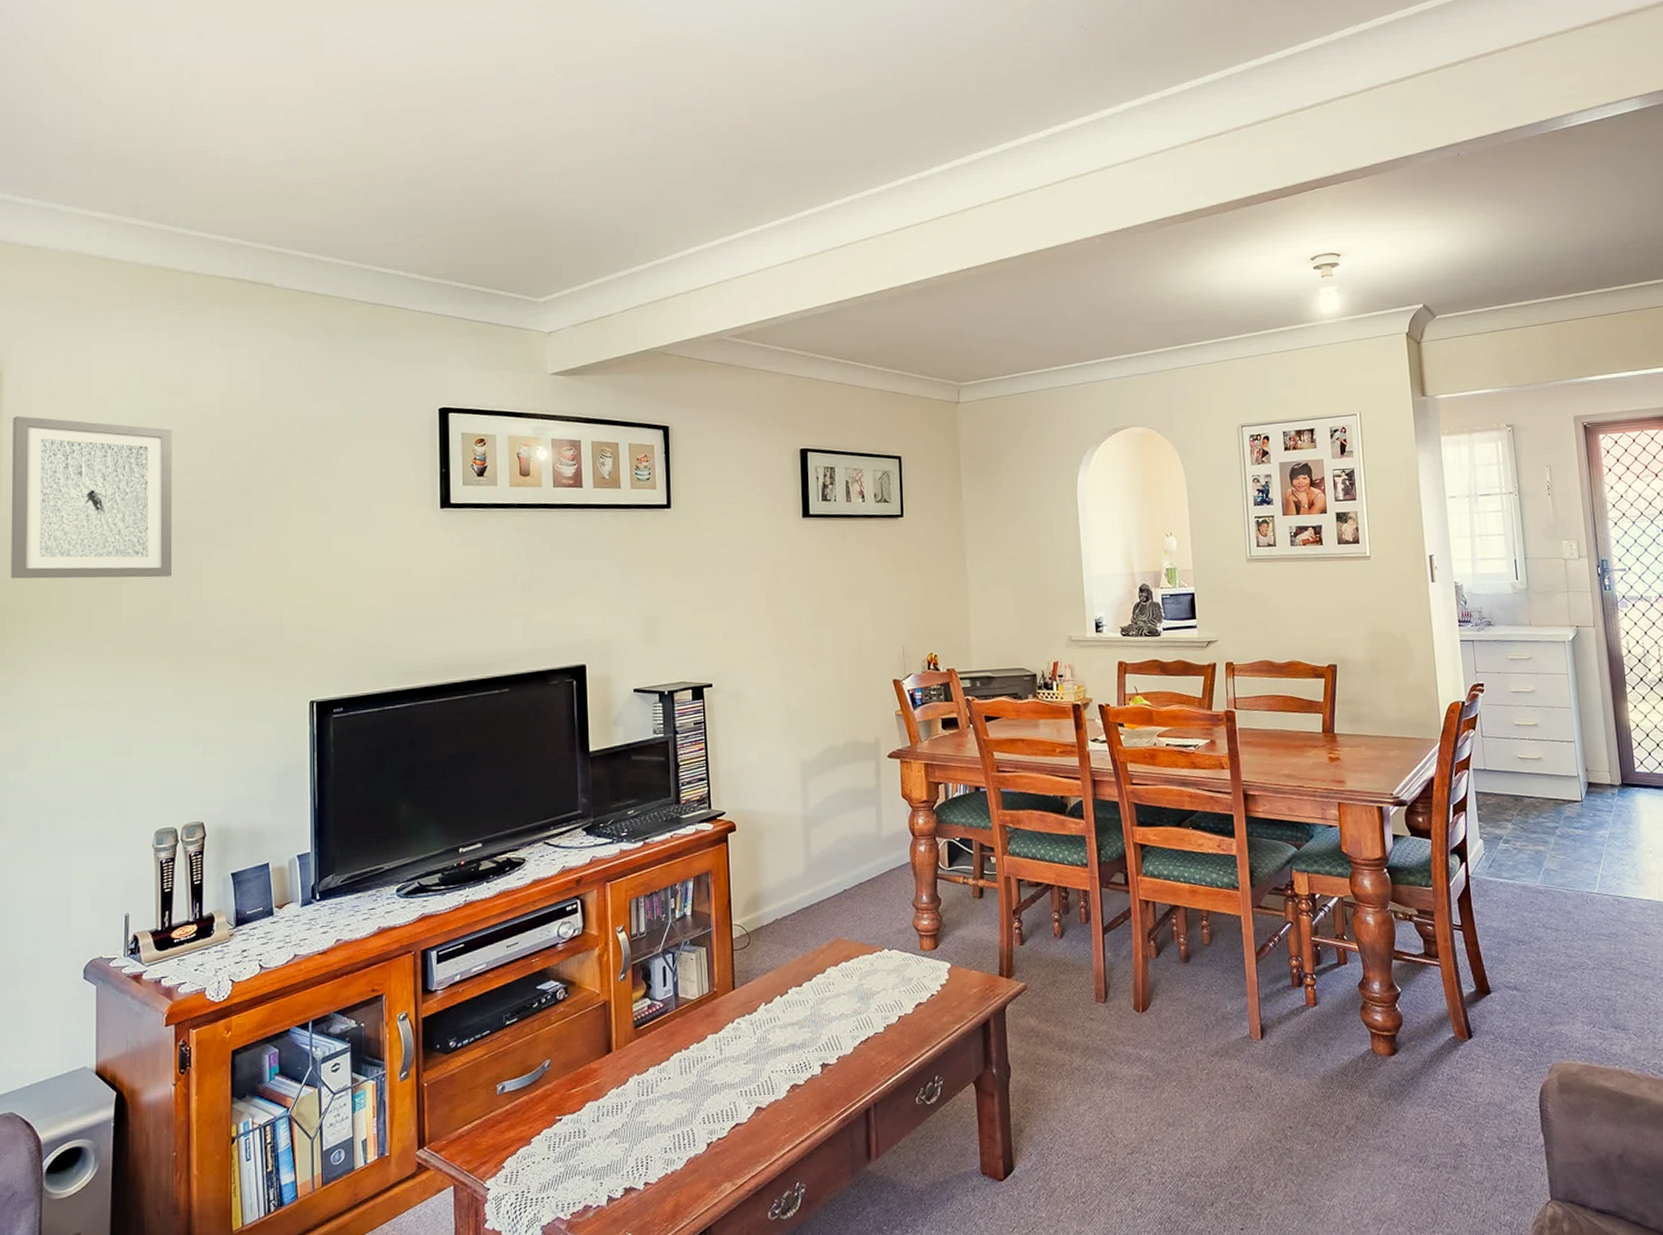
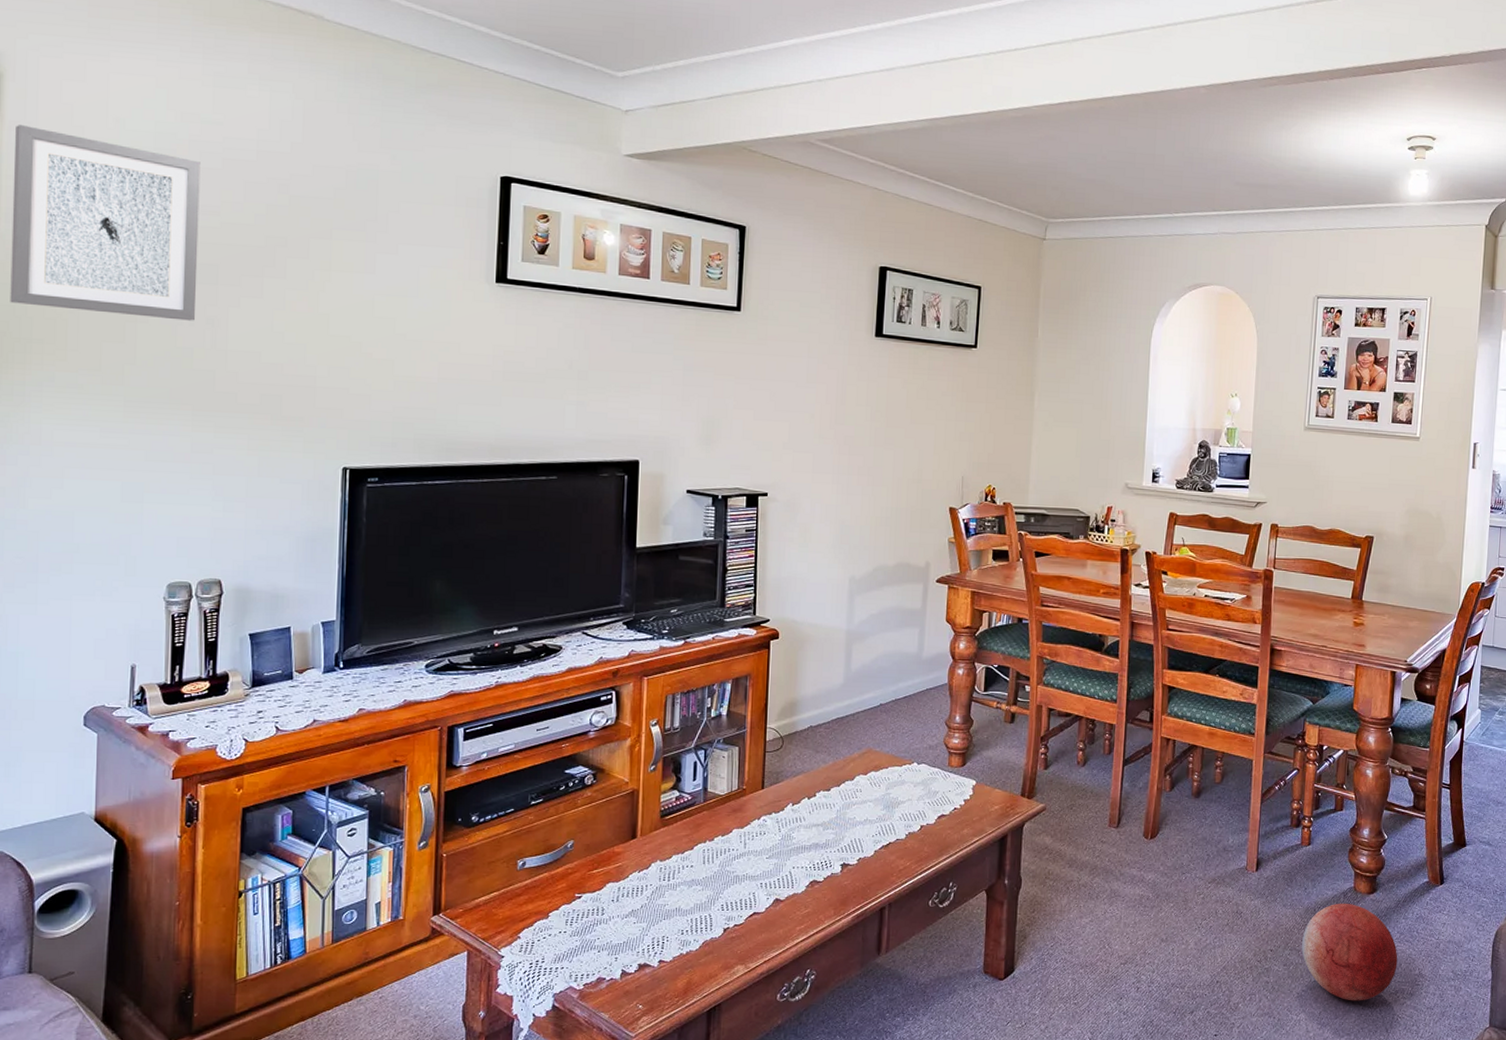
ball: none [1323,1067,1435,1180] -> present [1301,903,1398,1001]

